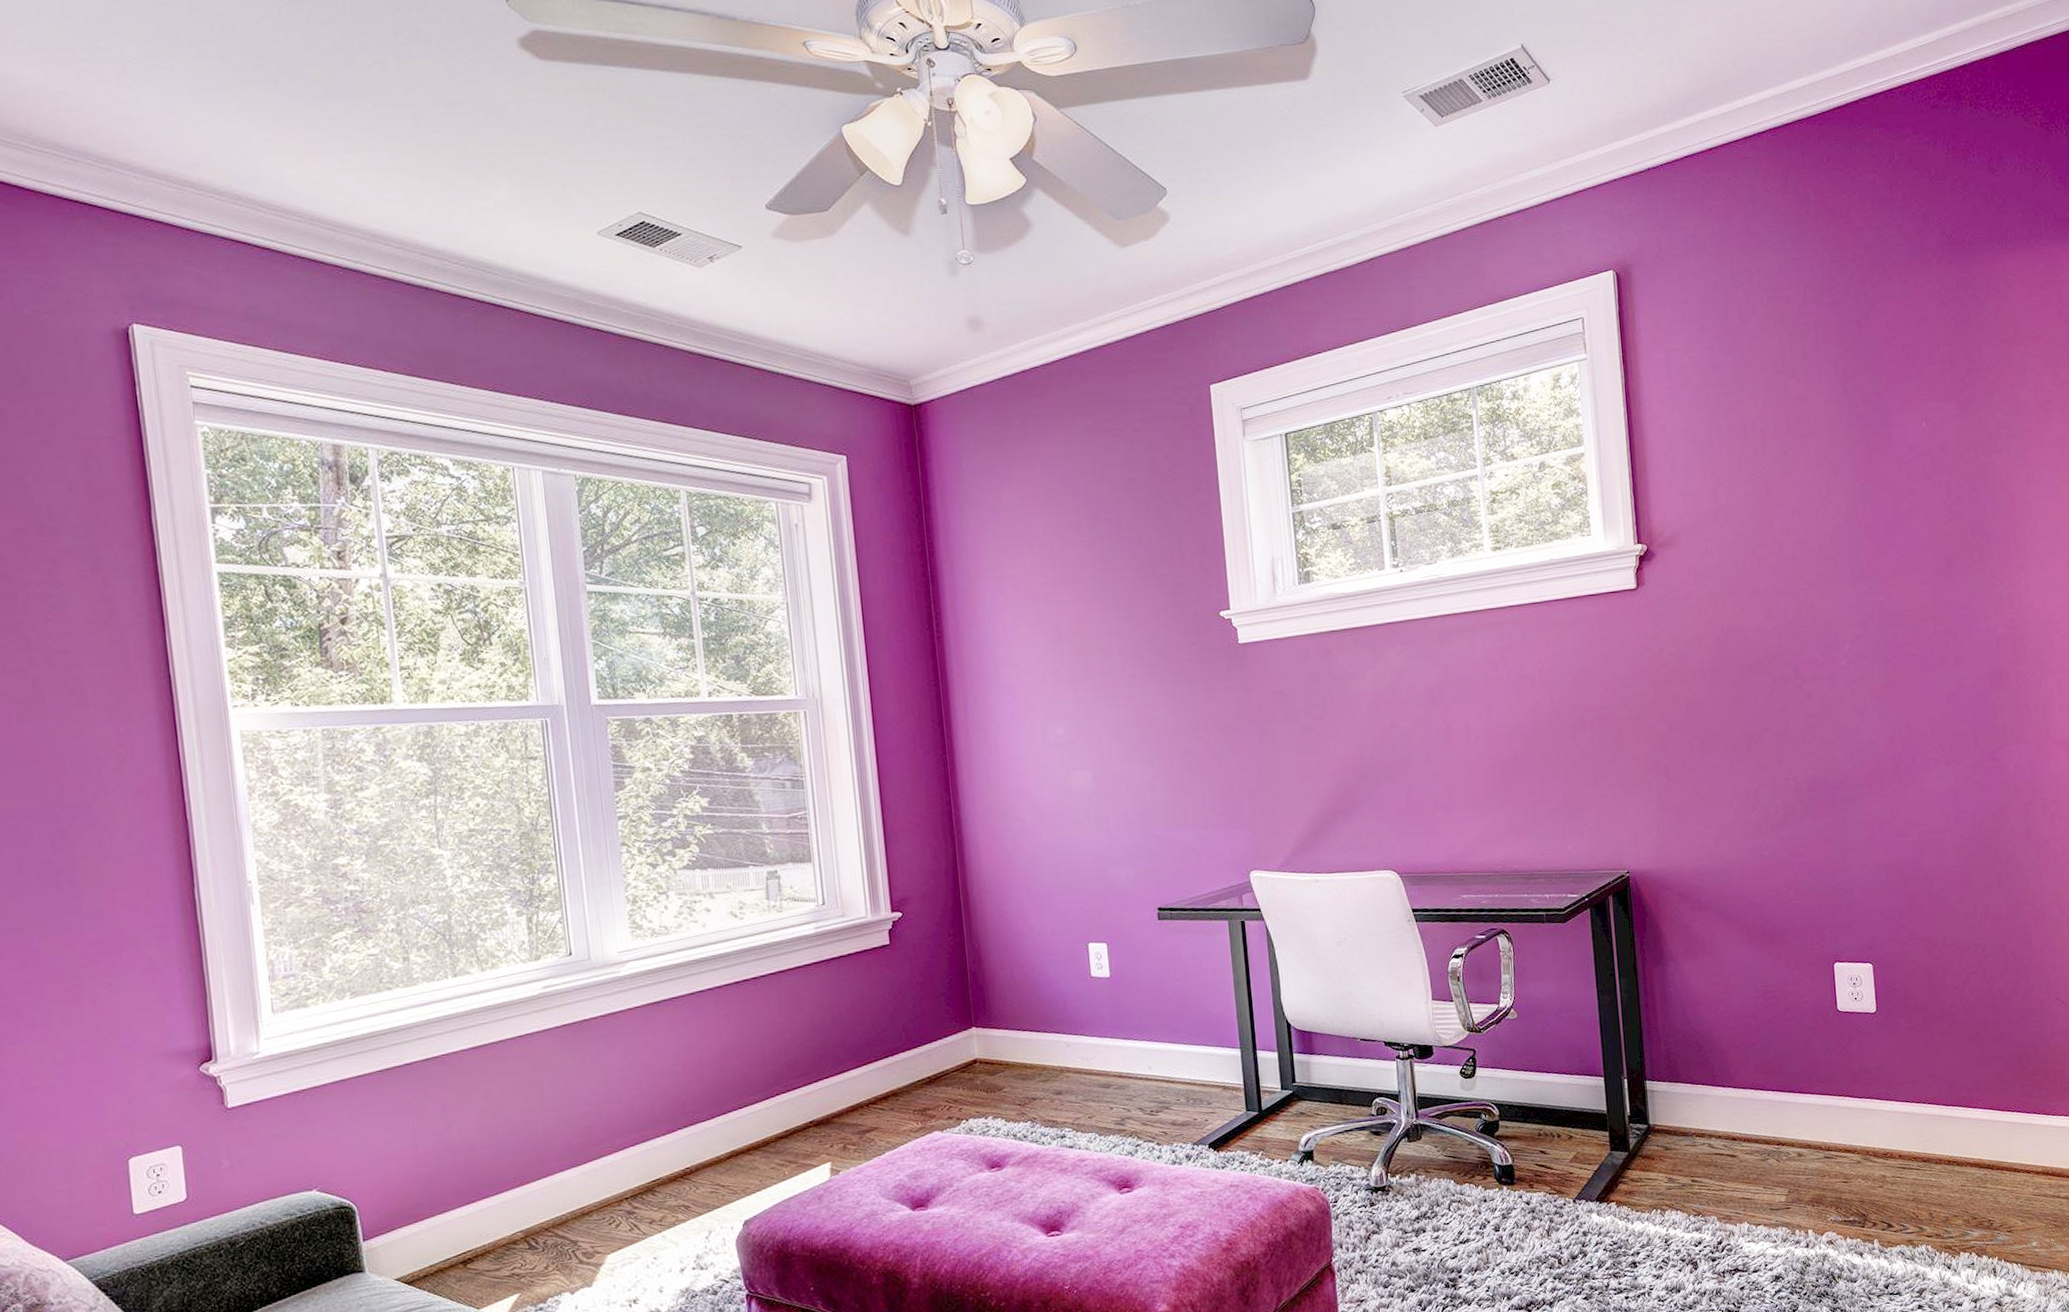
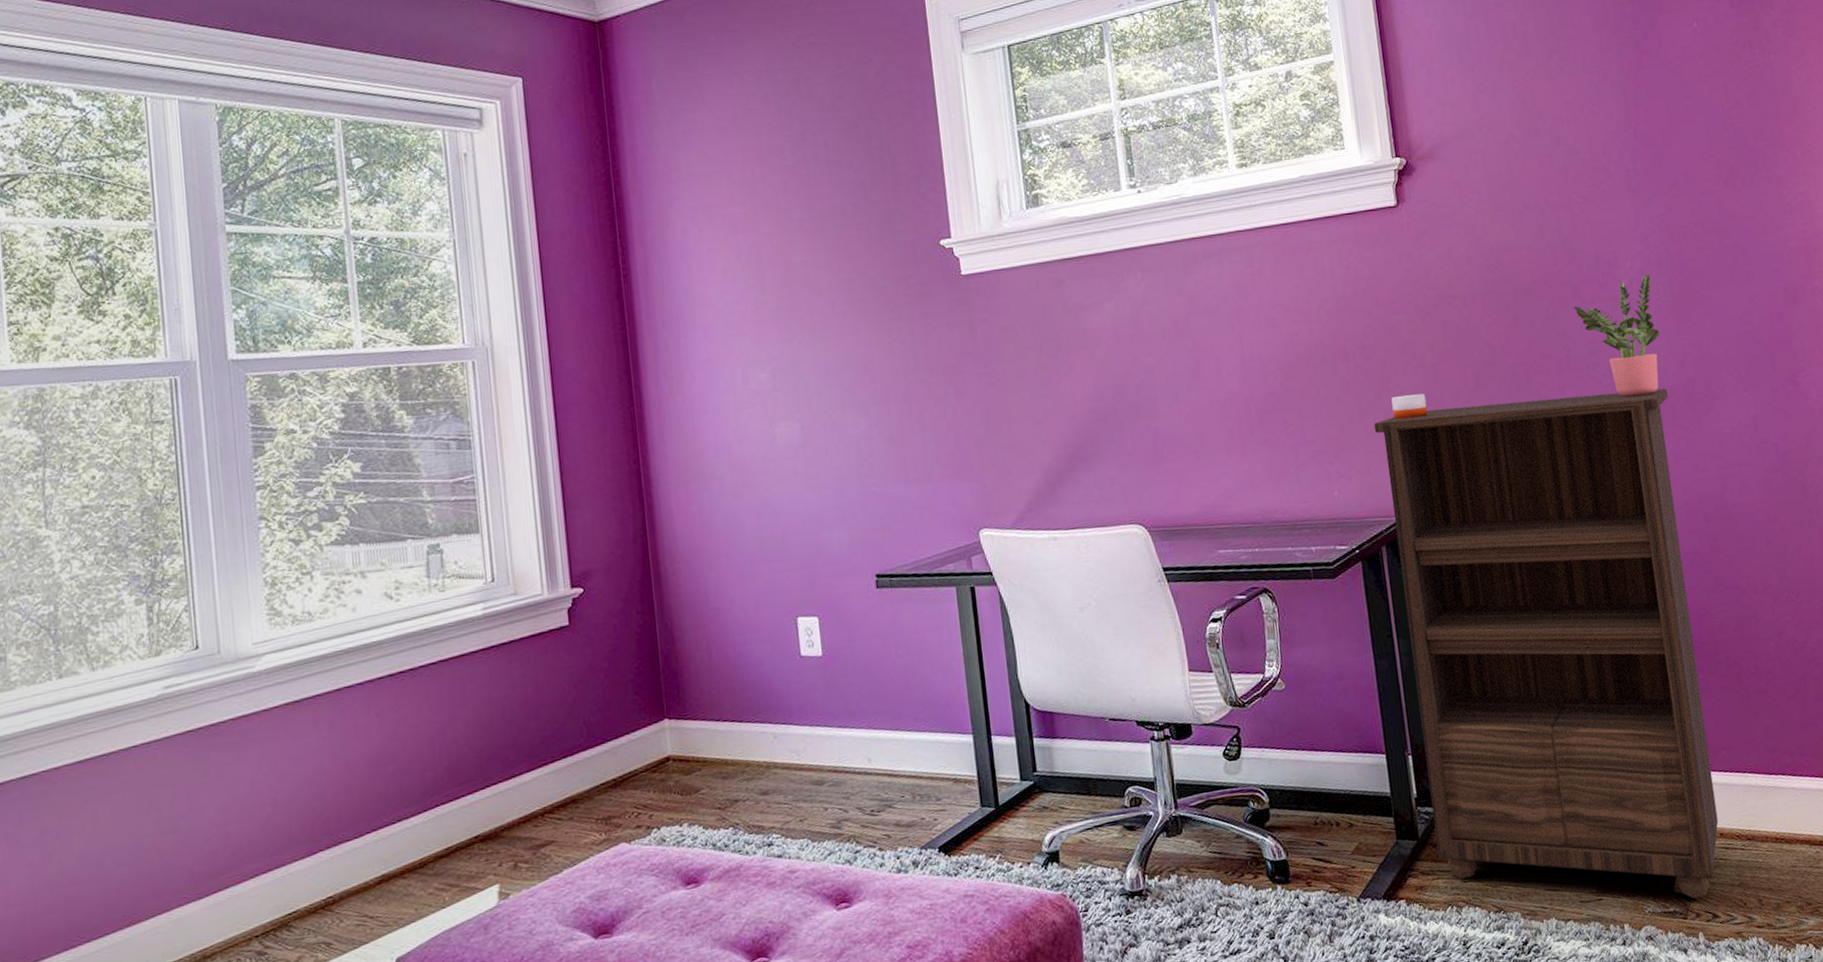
bookshelf: none [1606,761,1898,1210] -> present [1374,388,1719,898]
candle: none [1623,760,1656,784] -> present [1391,393,1428,420]
potted plant: none [1794,657,1873,768] -> present [1573,274,1660,398]

